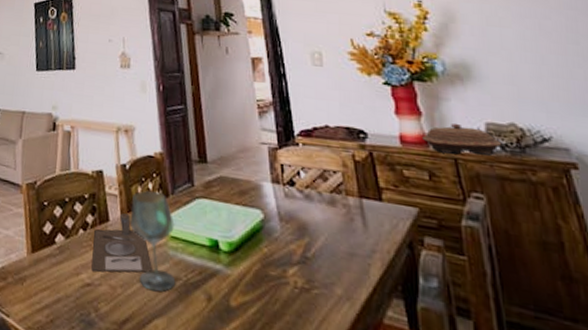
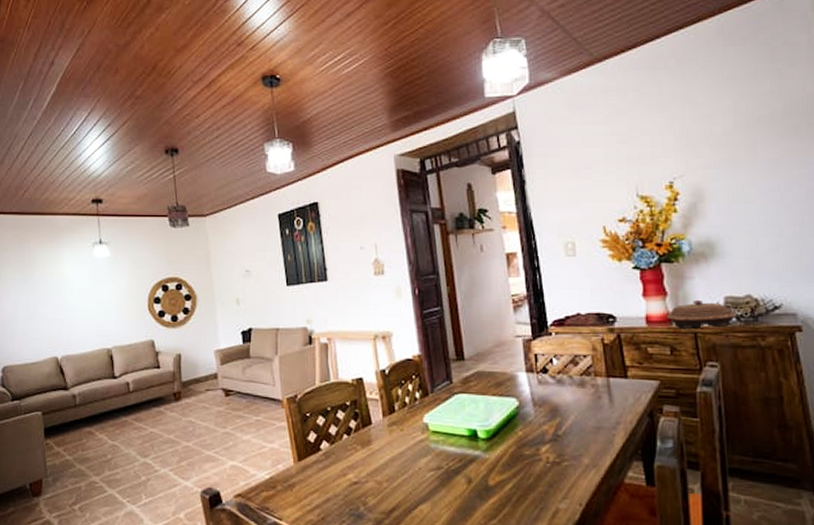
place setting: present [91,213,152,273] -> none [357,415,415,471]
wine glass: present [129,191,176,292] -> none [392,392,438,481]

